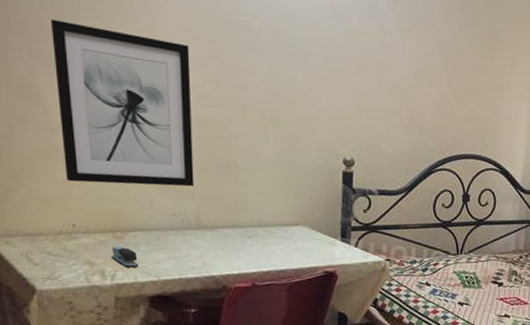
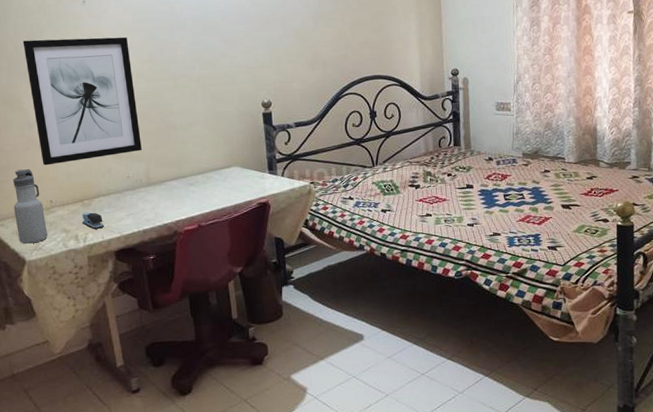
water bottle: none [24,180,66,271] -> present [12,169,48,244]

